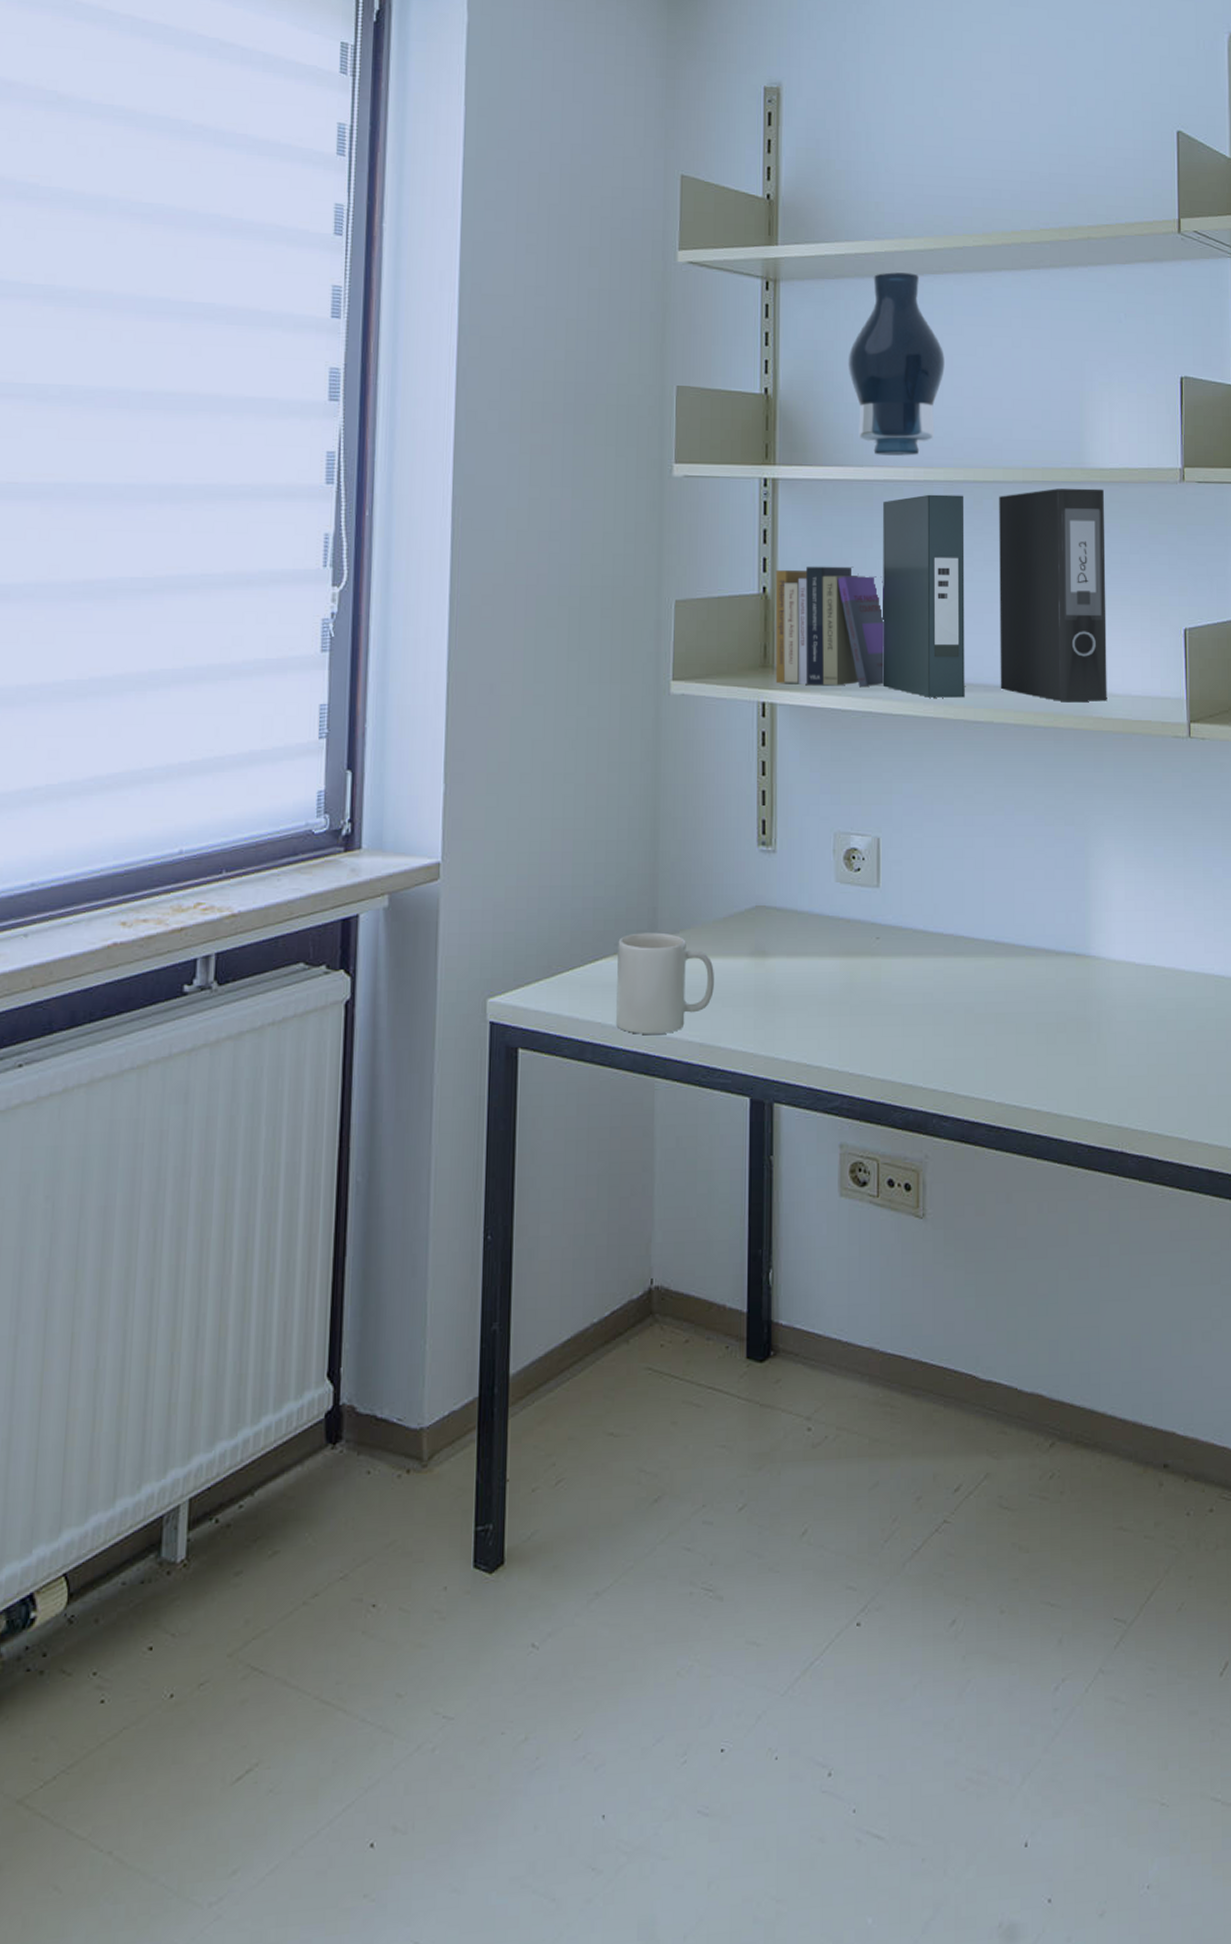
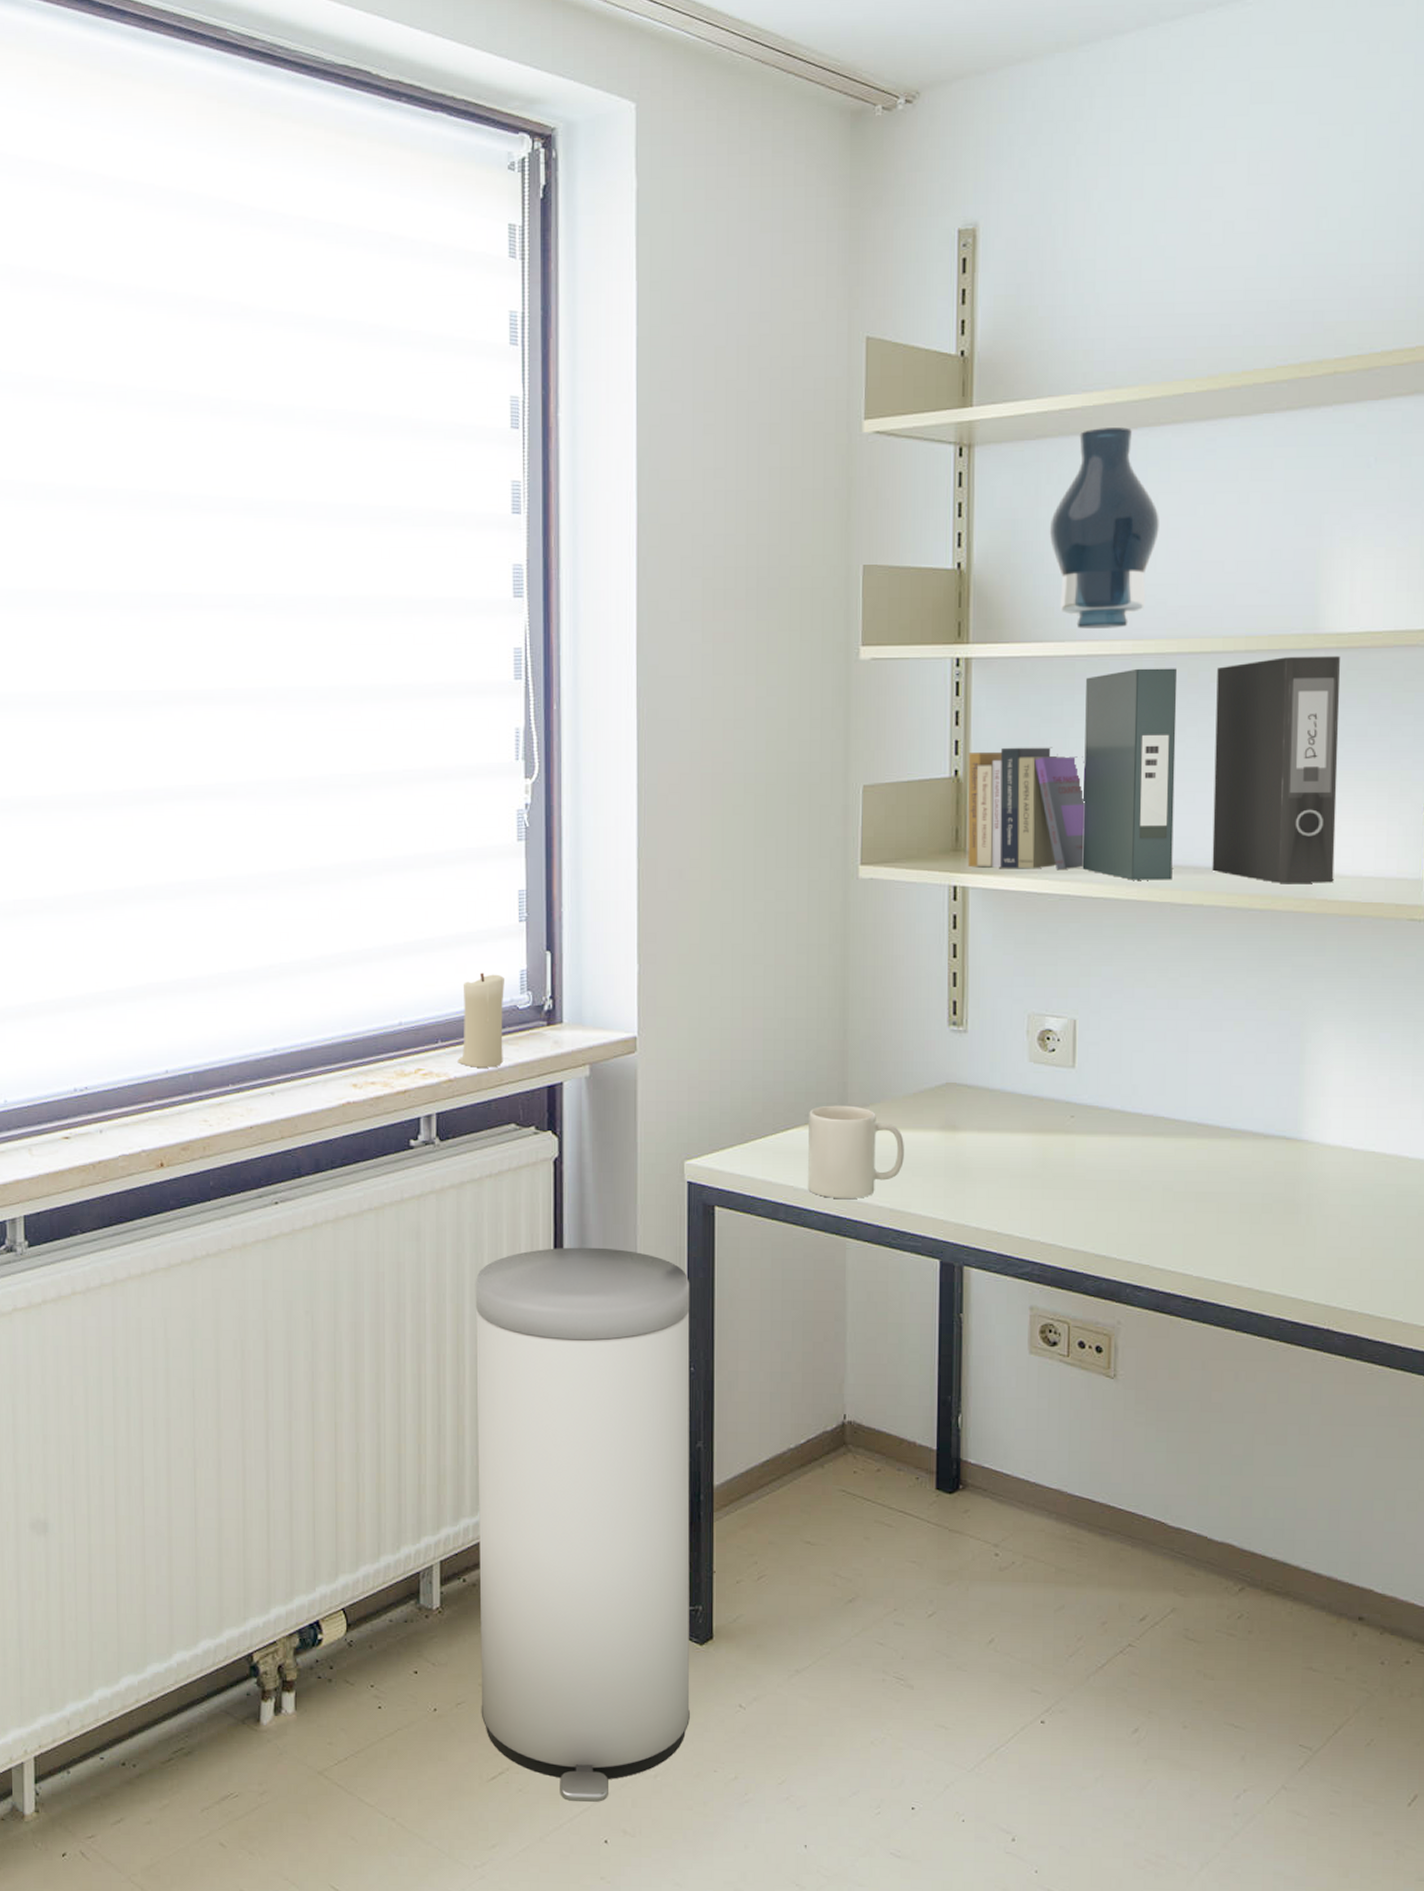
pedal bin: none [228,1101,490,1797] -> present [475,1247,690,1802]
candle: none [243,794,300,900] -> present [457,972,504,1068]

